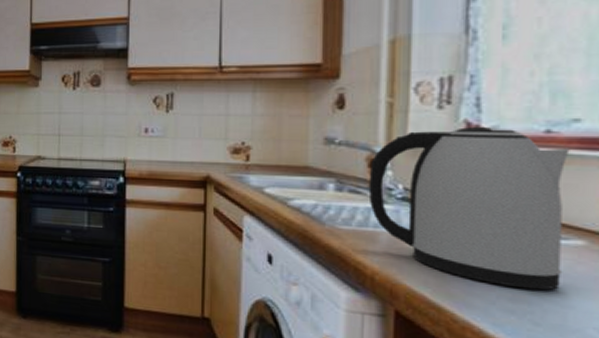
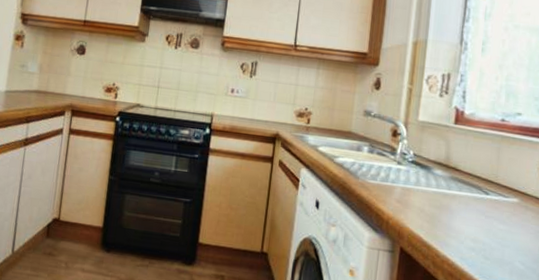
kettle: present [368,126,570,291] -> none [390,111,514,234]

